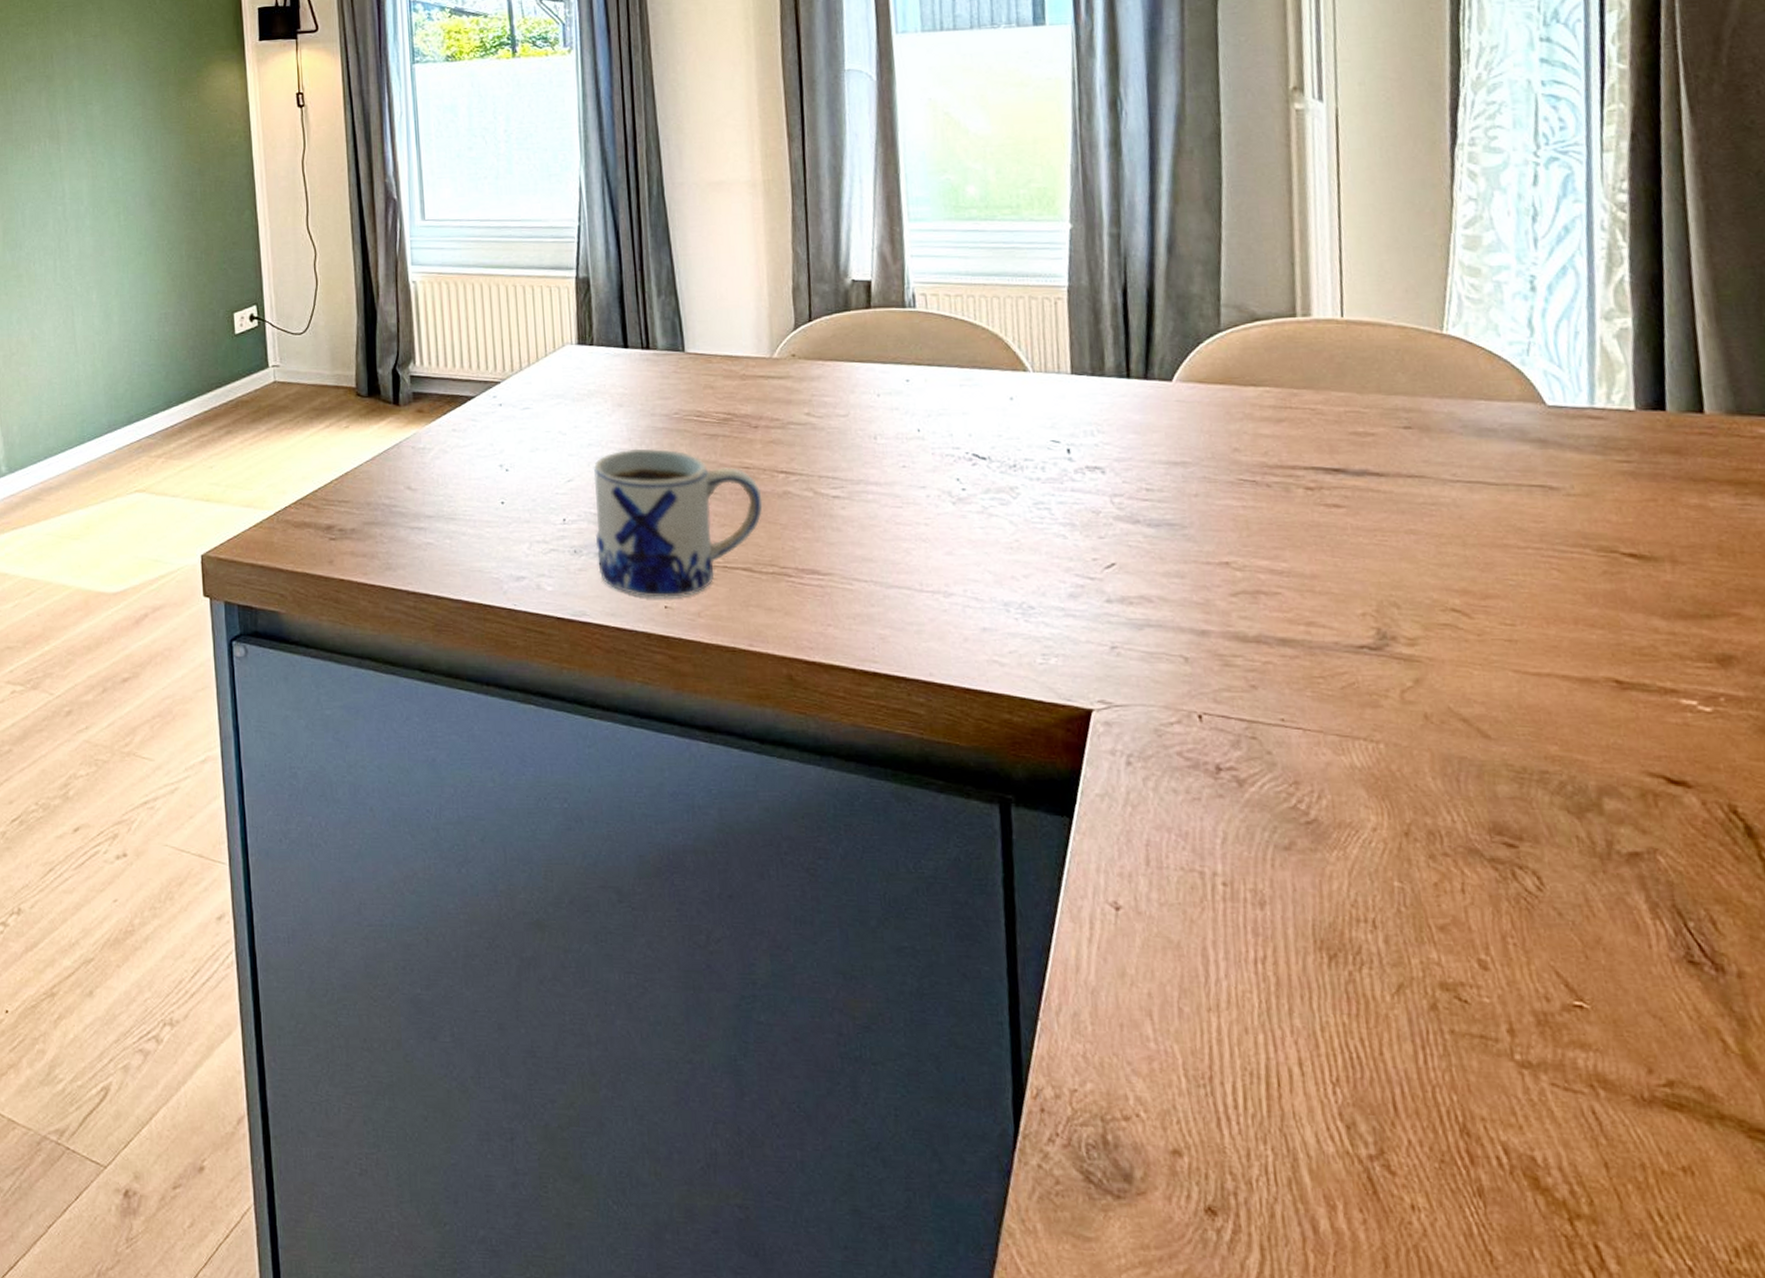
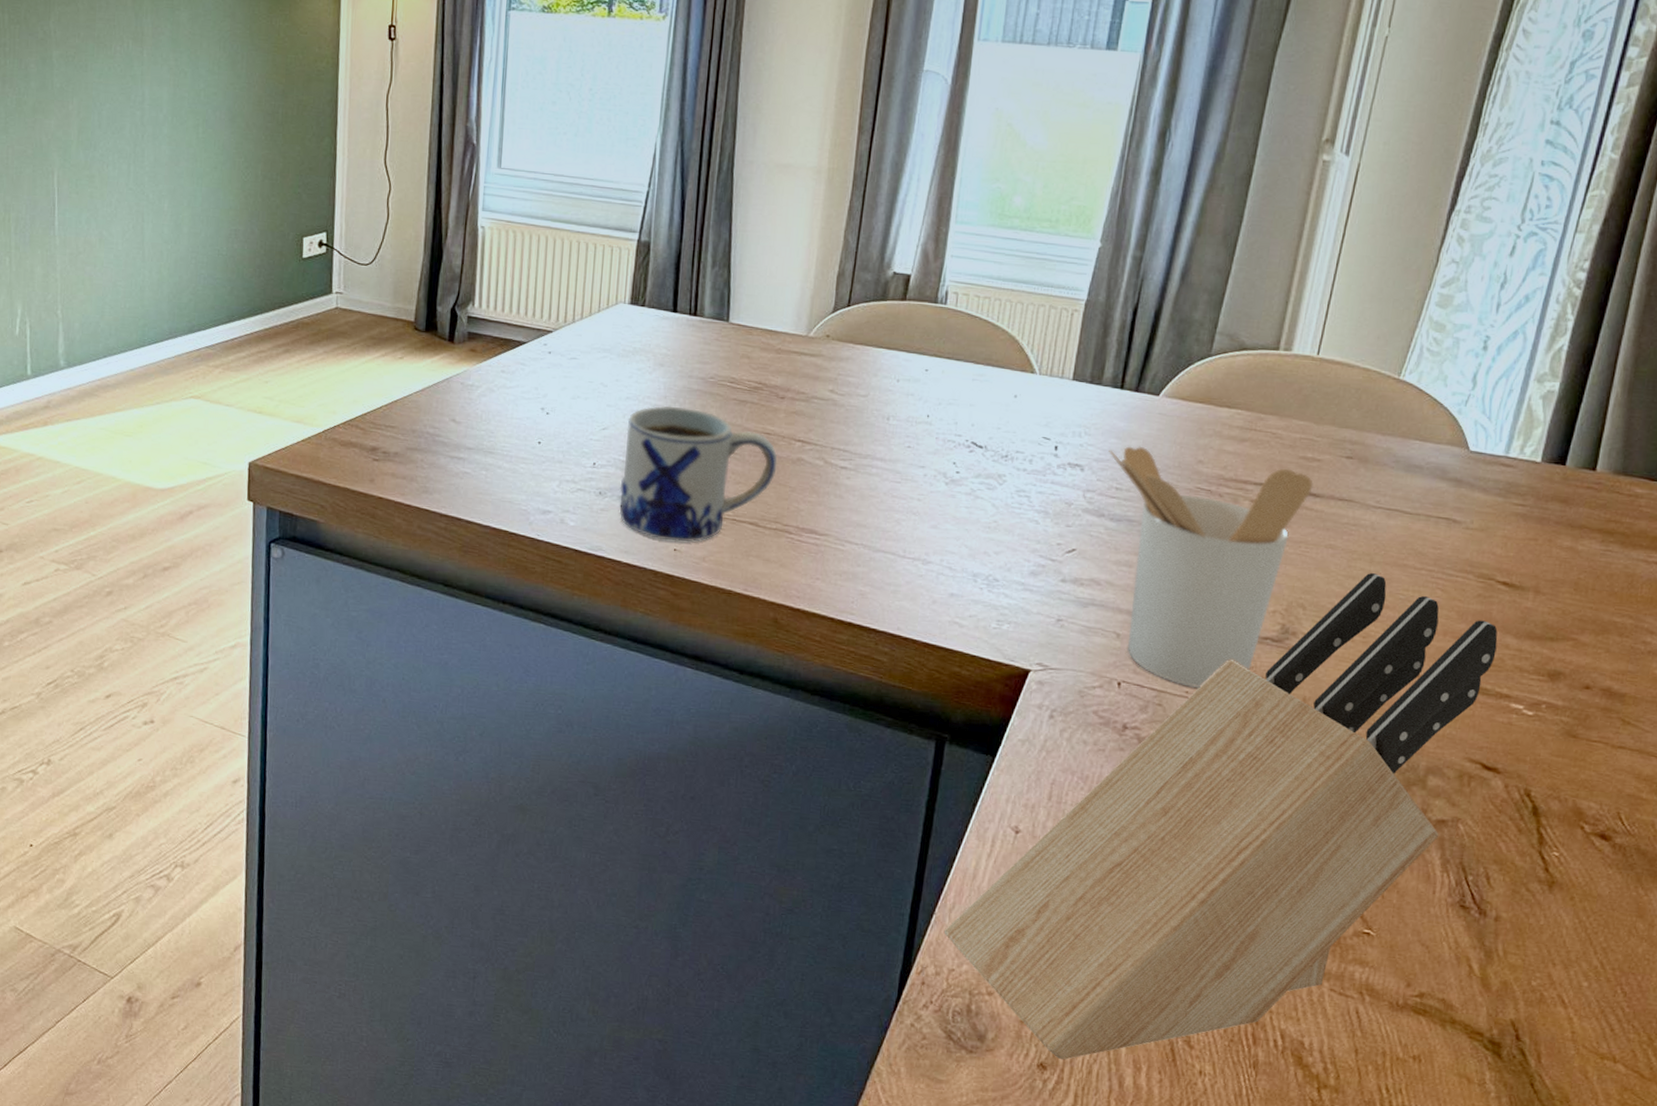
knife block: none [1055,558,1645,1200] -> present [944,573,1498,1060]
utensil holder: none [1129,439,1374,713] -> present [1109,446,1313,688]

